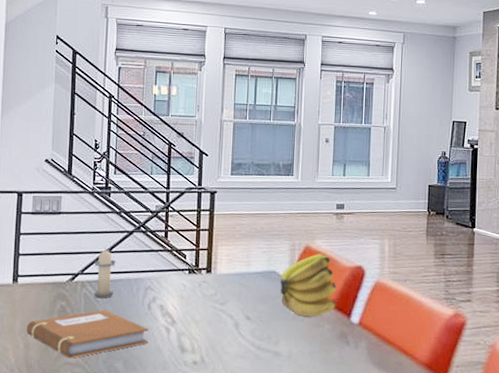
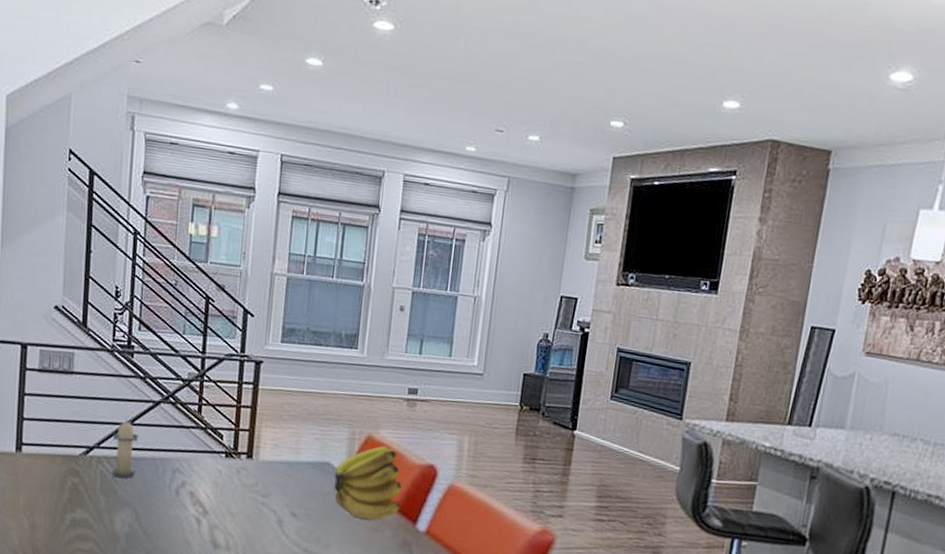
notebook: present [27,309,149,359] -> none [32,491,177,545]

